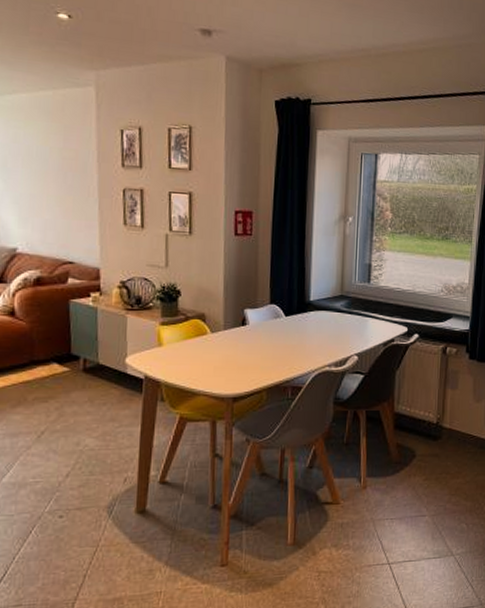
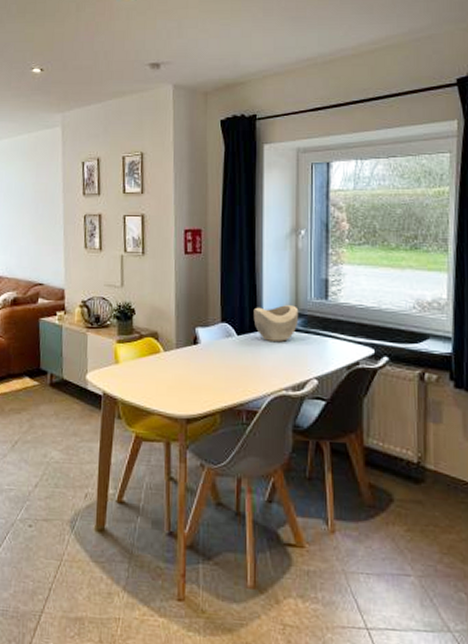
decorative bowl: none [301,288,344,322] -> present [253,305,299,342]

